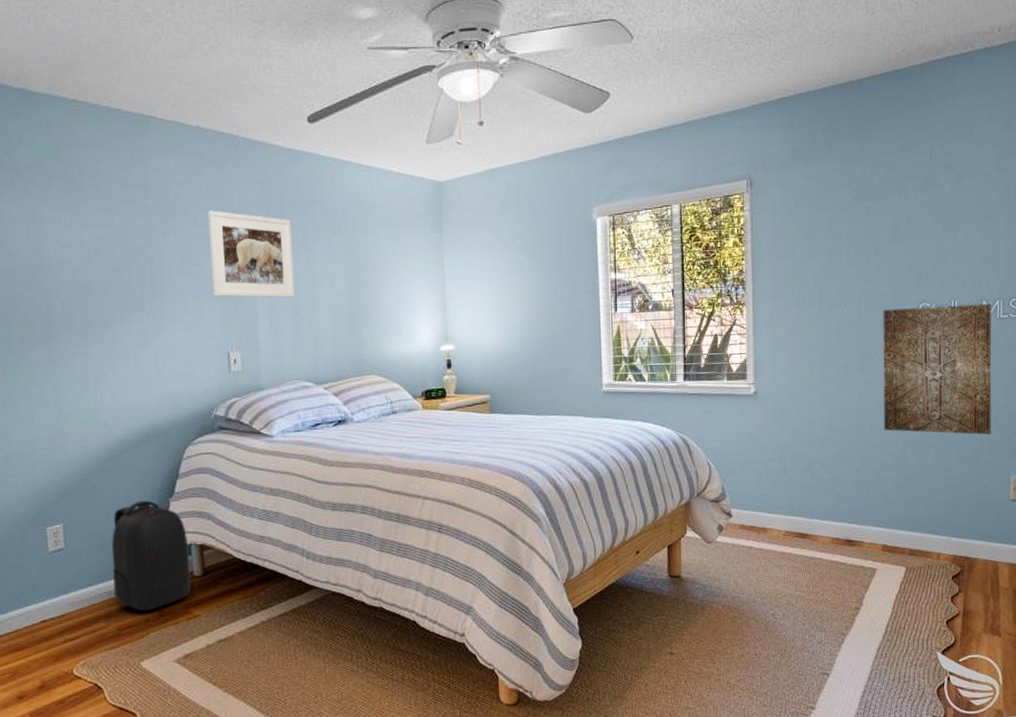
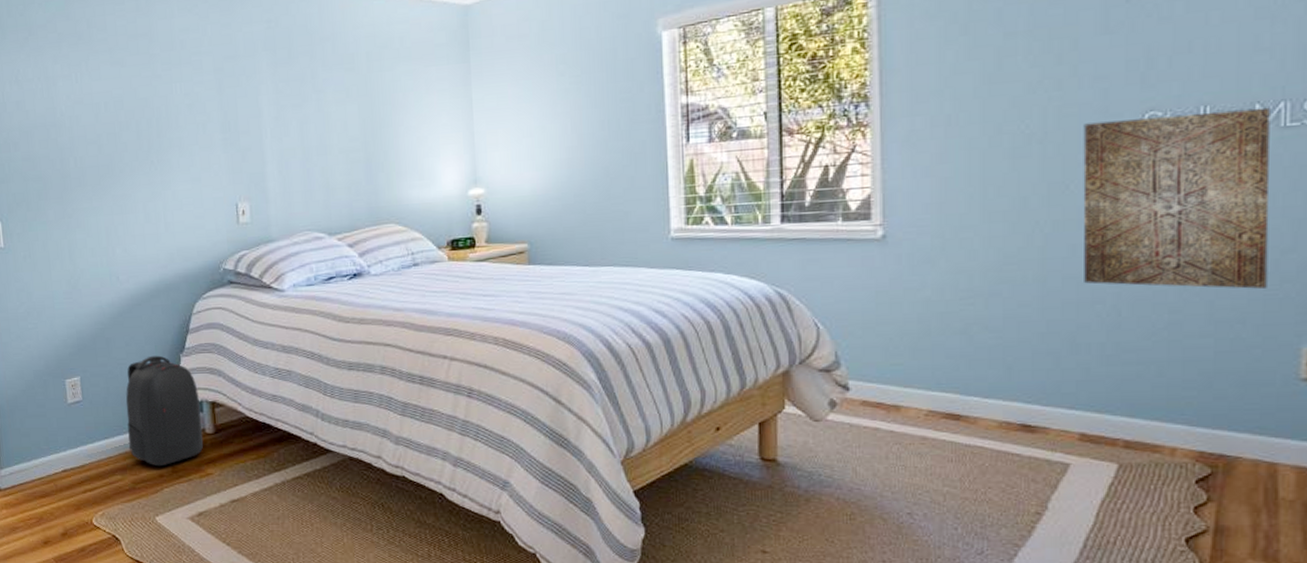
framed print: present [207,210,295,298] -> none [212,55,305,146]

